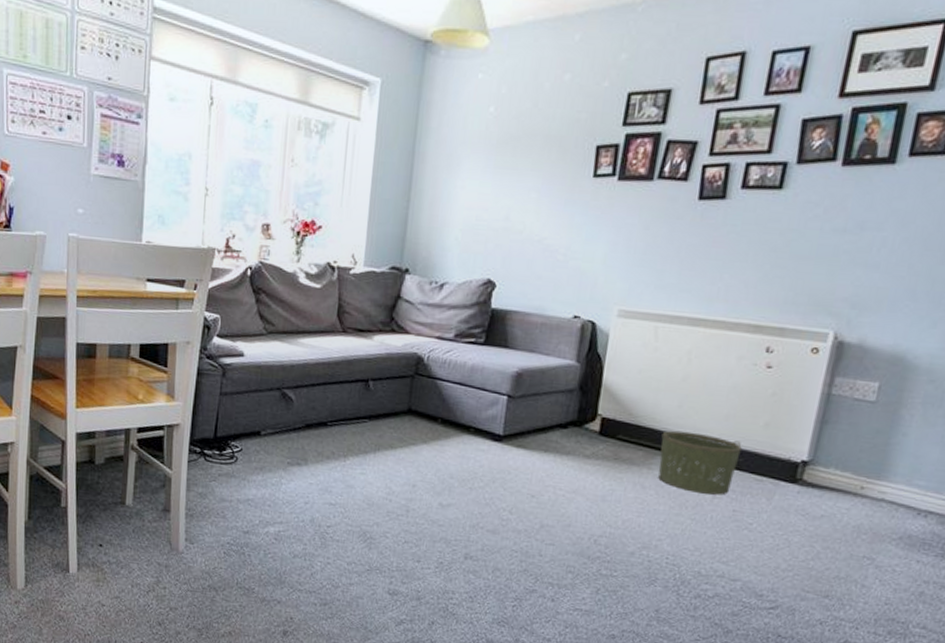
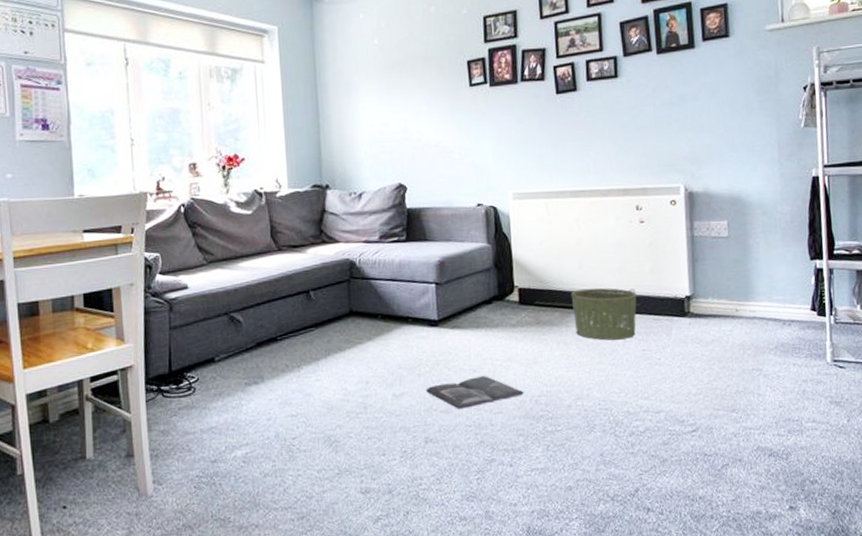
magazine: none [475,502,584,533] -> present [425,376,524,409]

